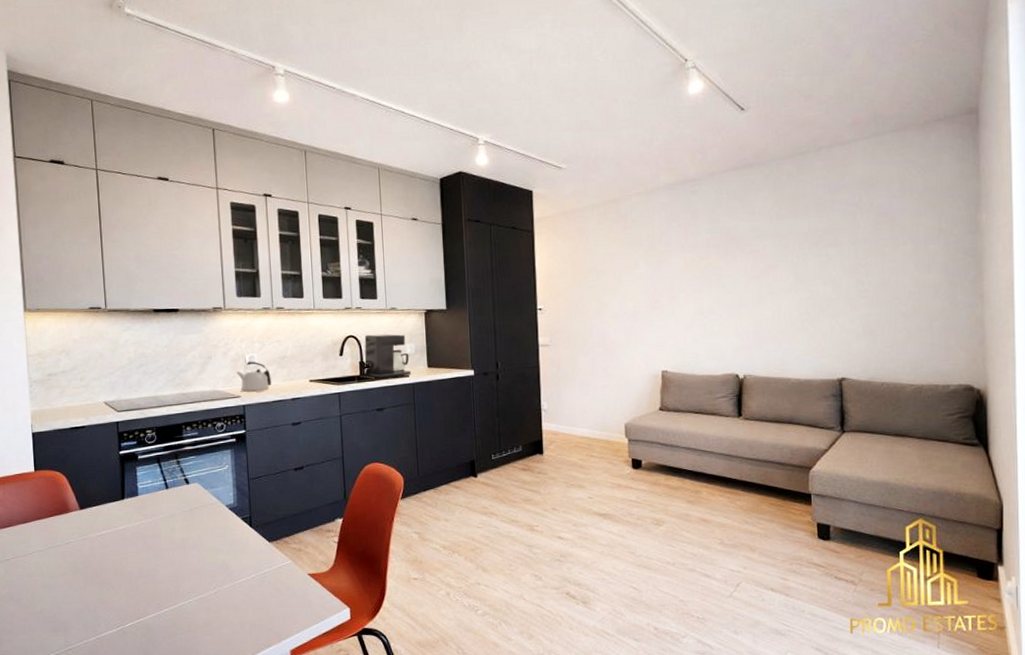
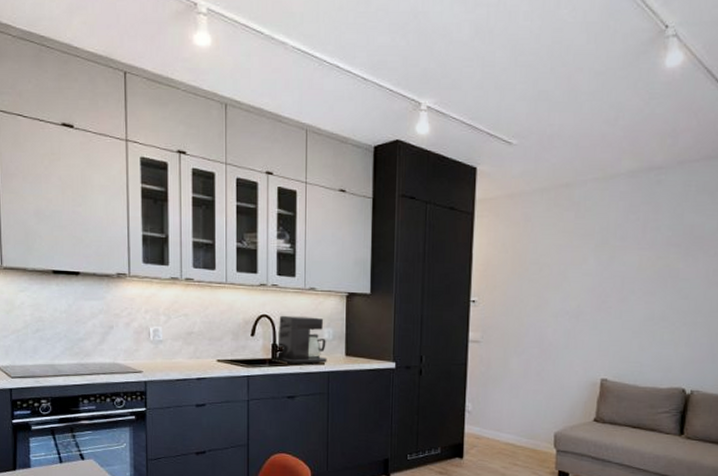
kettle: present [237,361,271,393] -> none [139,334,176,369]

